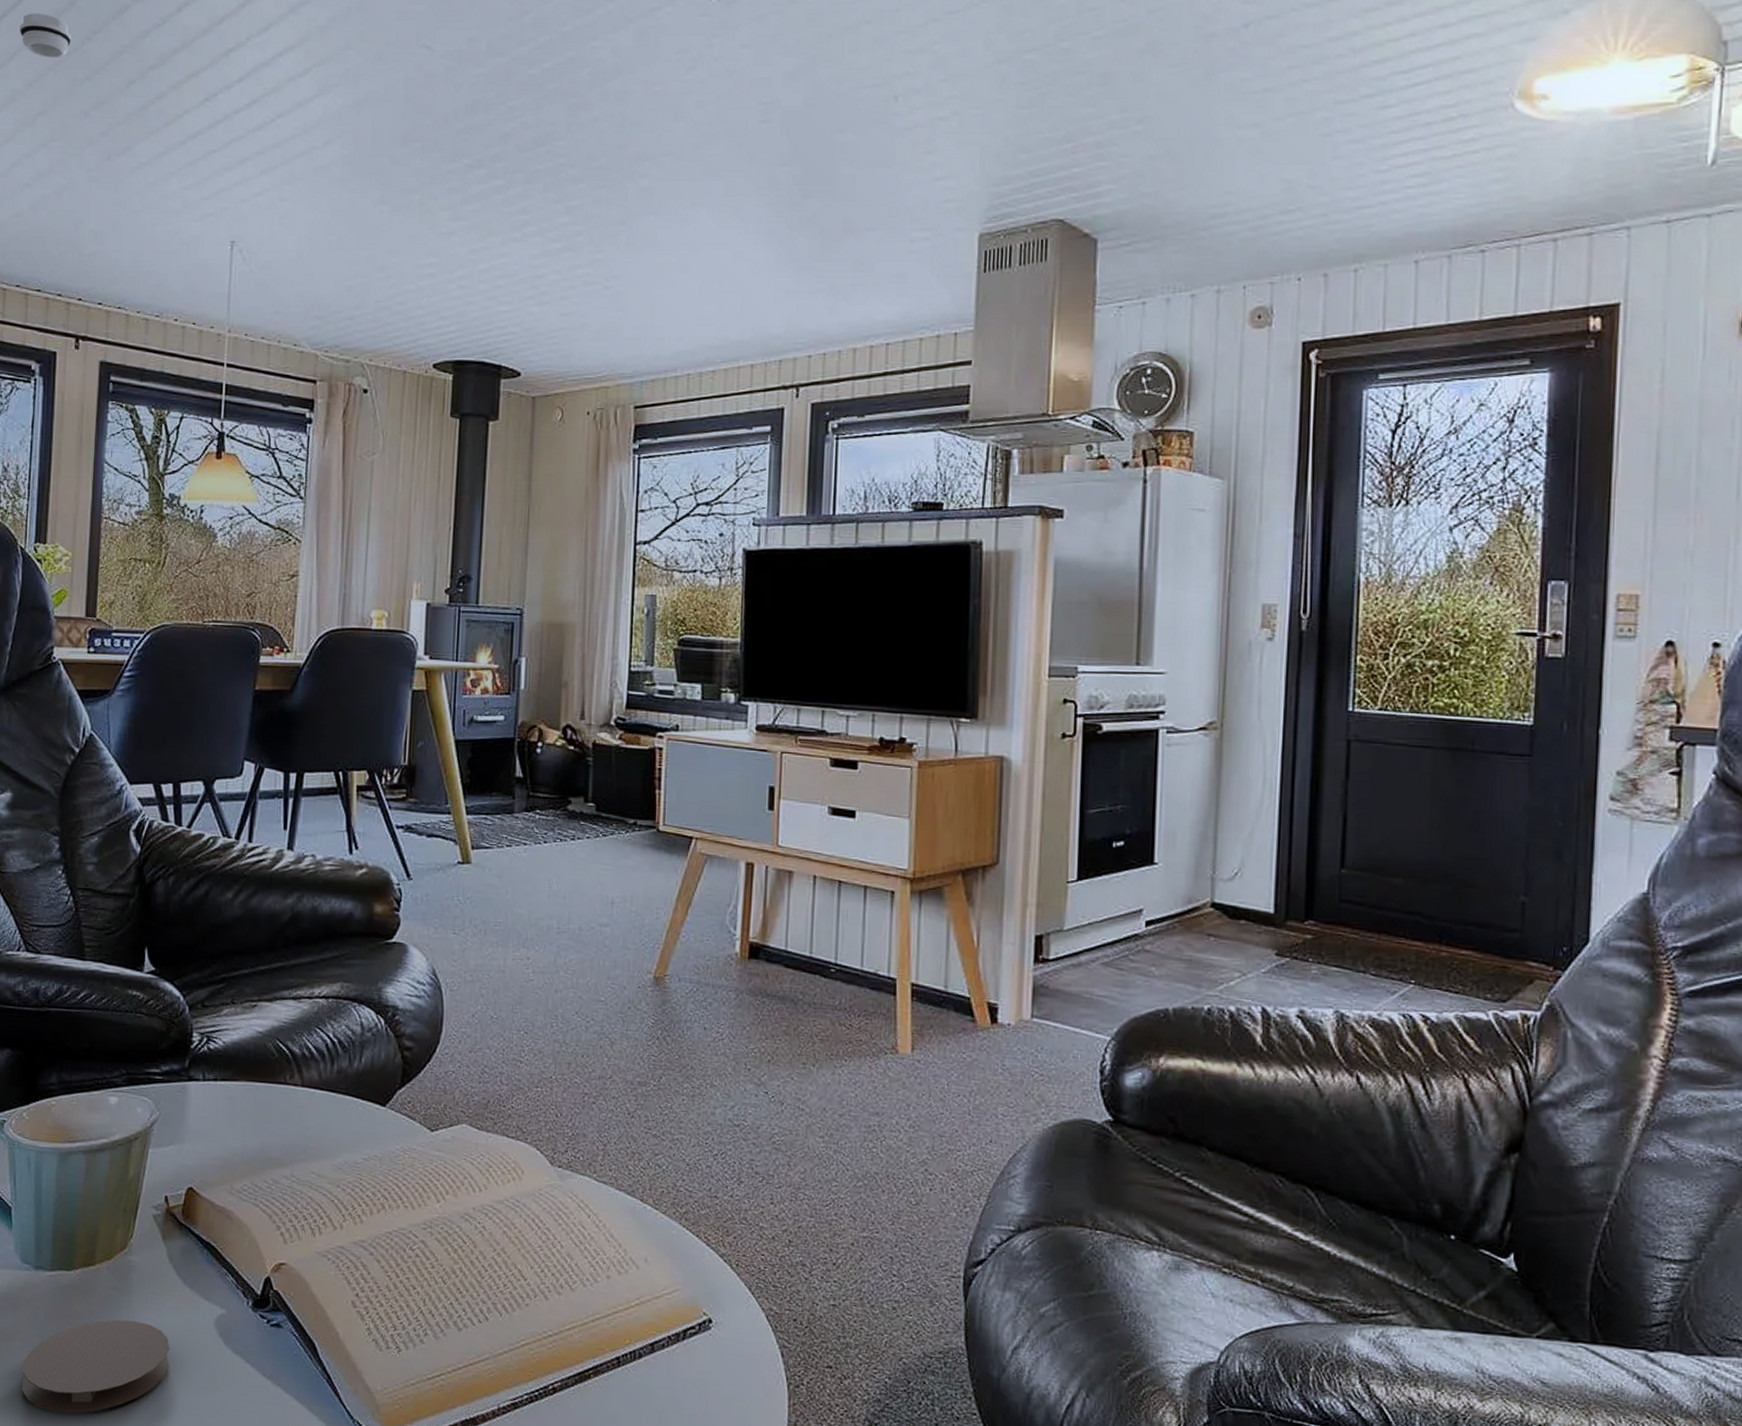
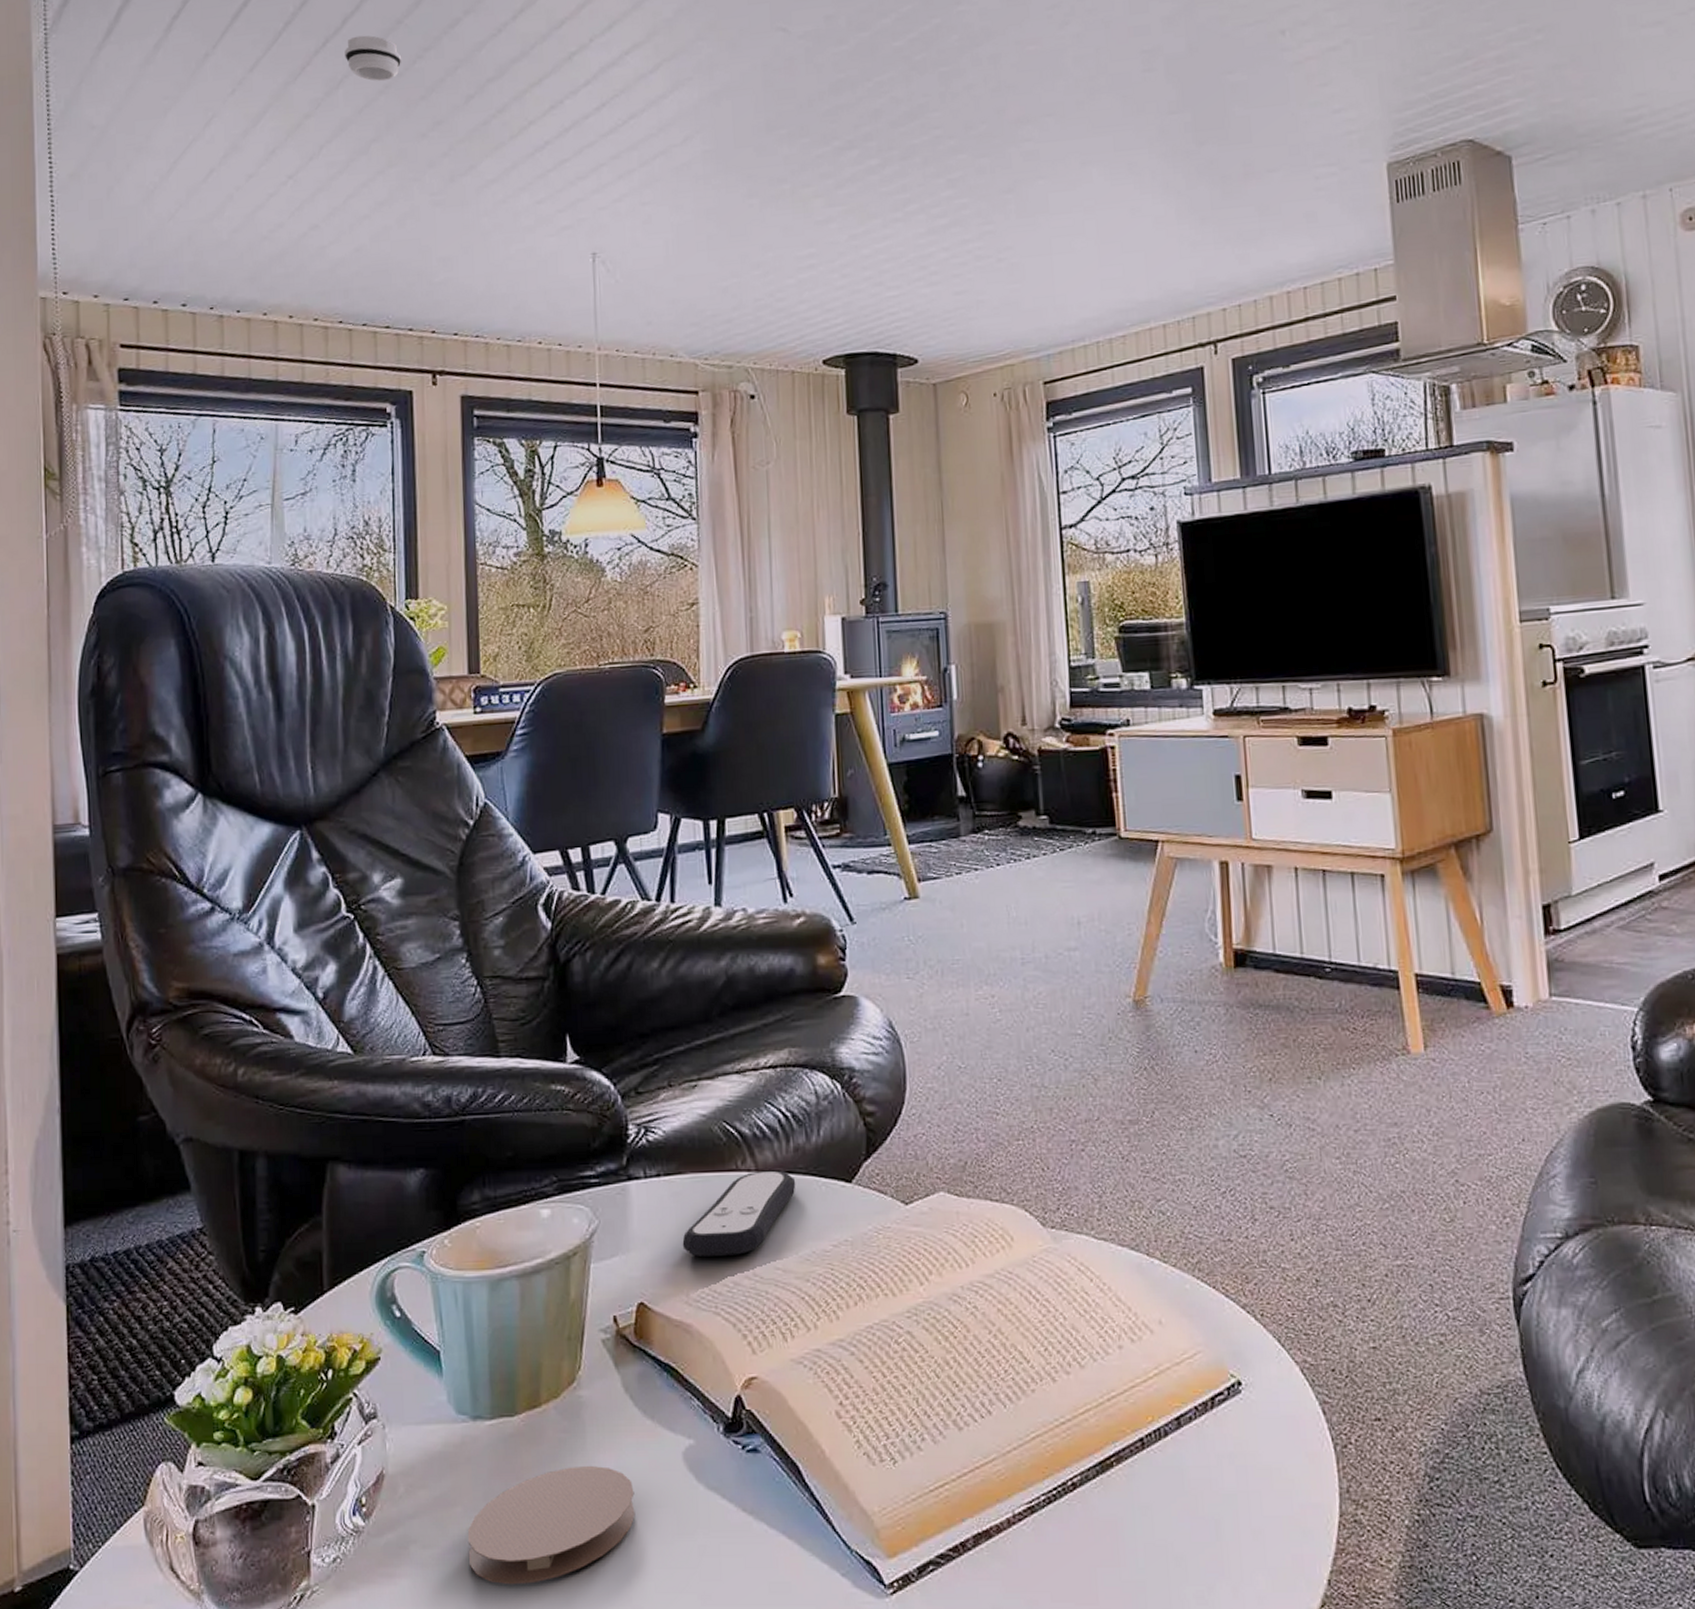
remote control: none [231,1087,336,1157] -> present [682,1170,796,1256]

